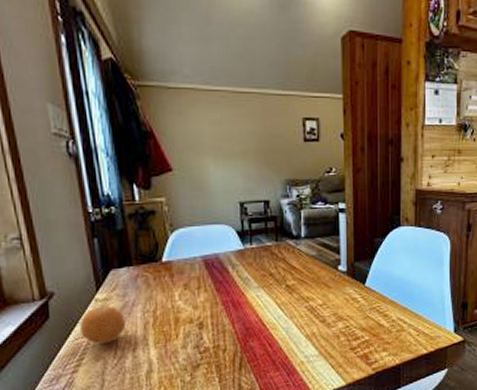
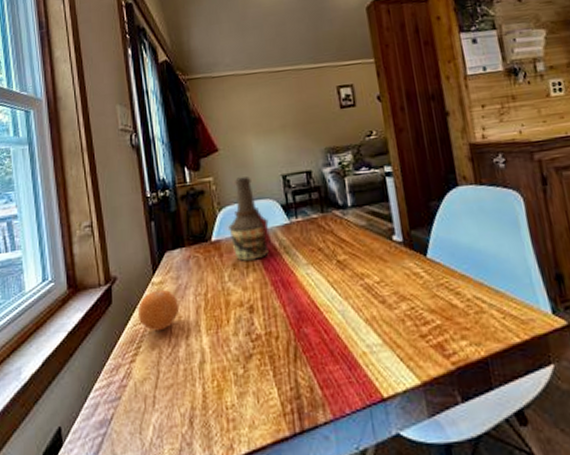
bottle: none [181,200,225,282] -> present [229,176,272,261]

